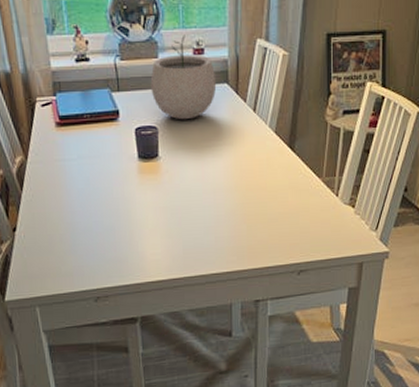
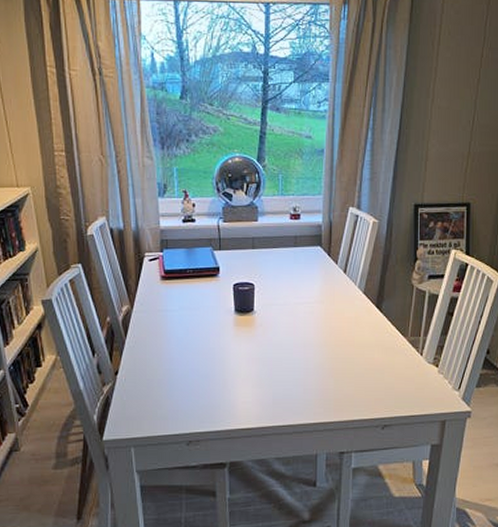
plant pot: present [150,34,217,120] -> none [249,201,311,278]

